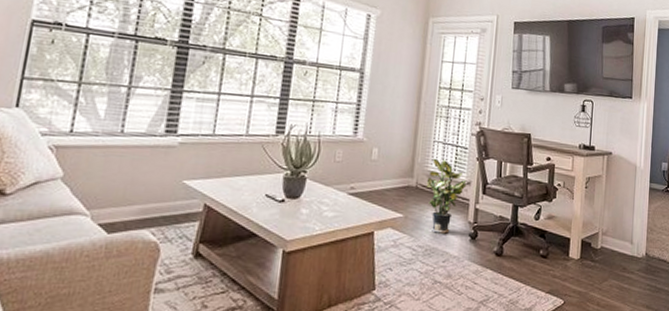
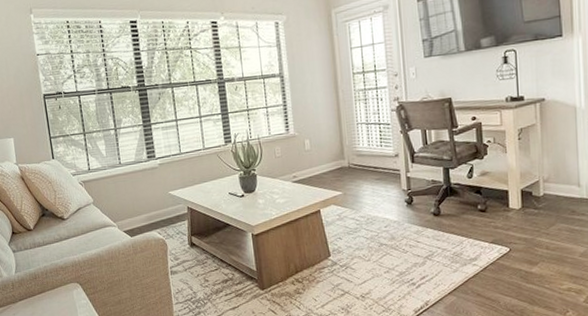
potted plant: present [426,159,467,234] -> none [357,137,395,204]

